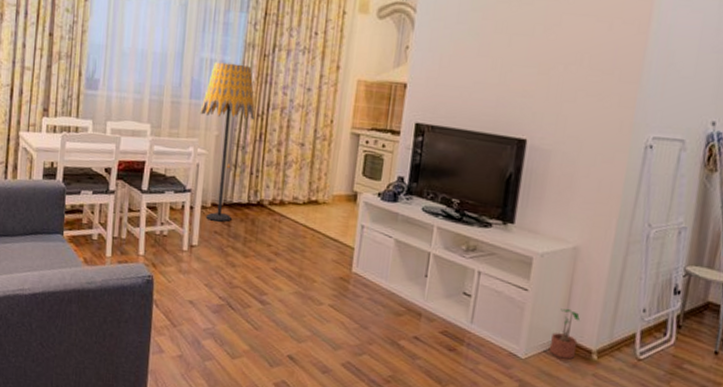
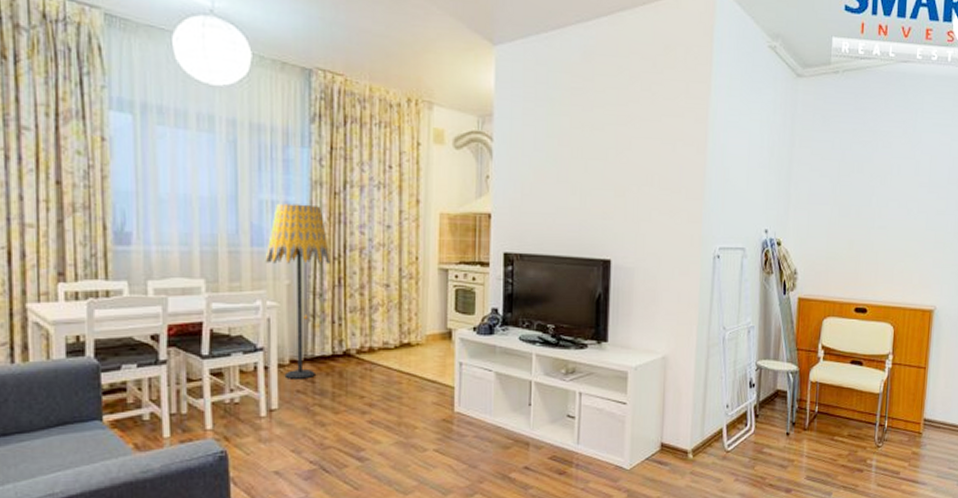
potted plant: present [549,308,580,360] -> none [650,415,675,463]

